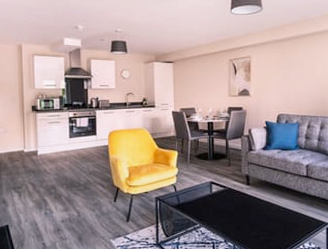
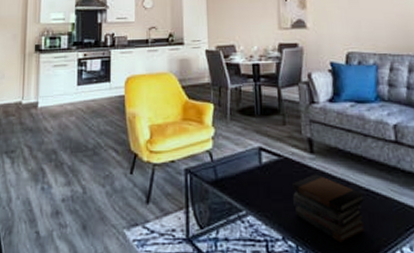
book stack: none [232,199,283,242] -> present [292,174,365,242]

